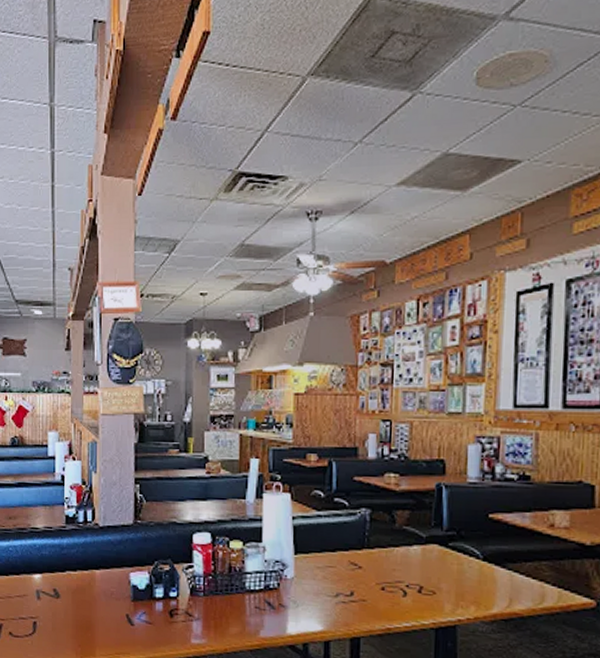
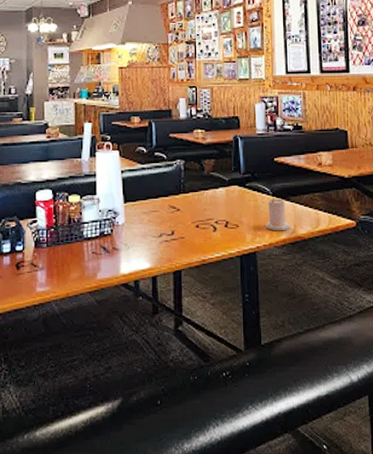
candle: none [471,563,504,604] -> present [265,198,290,231]

